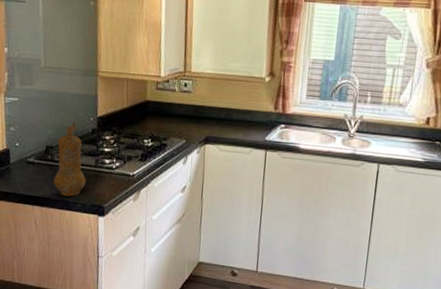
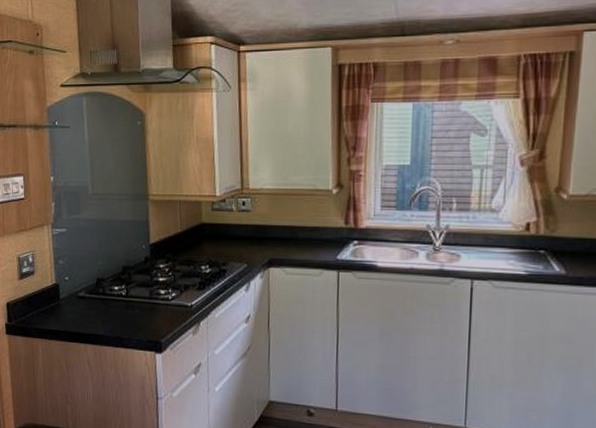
pepper mill: present [54,121,86,197] -> none [106,250,140,333]

